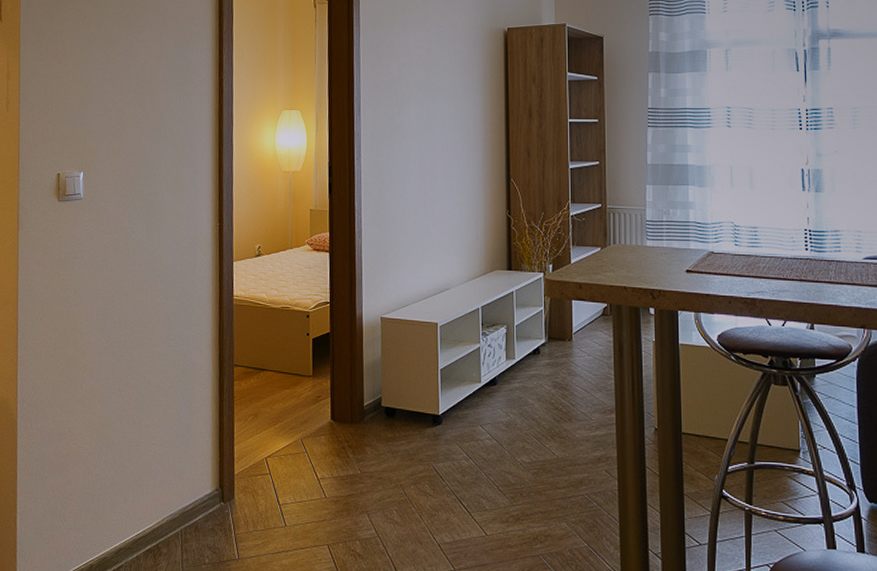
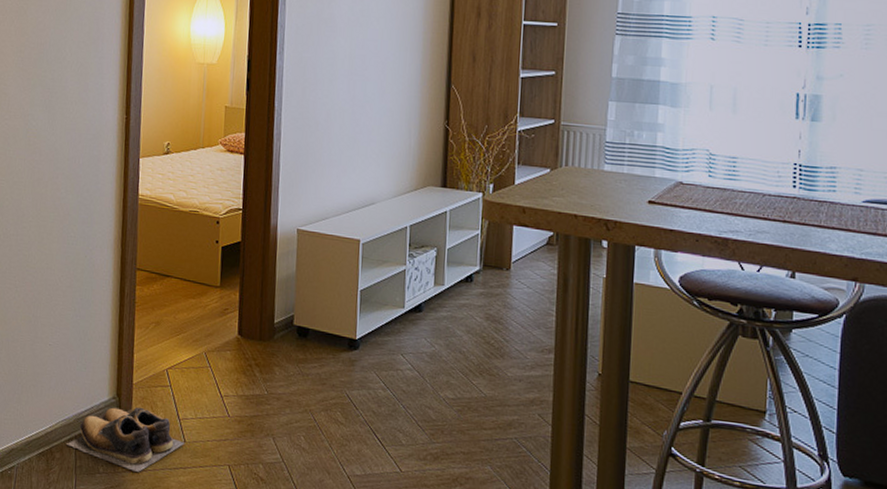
shoes: none [172,496,286,559] -> present [66,407,185,472]

